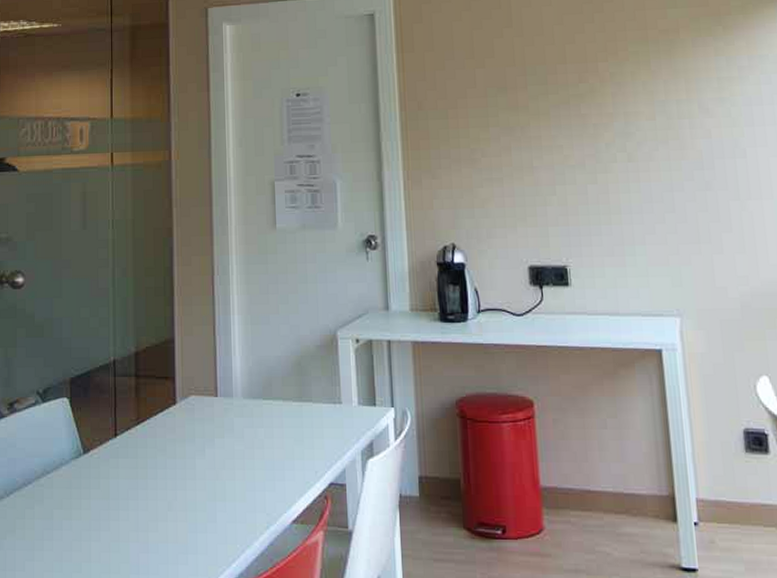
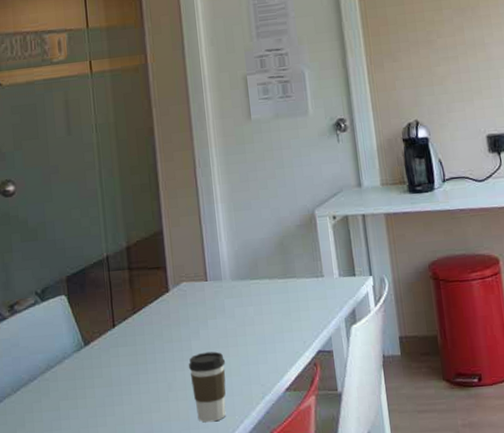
coffee cup: none [190,473,231,549] -> present [188,351,226,423]

